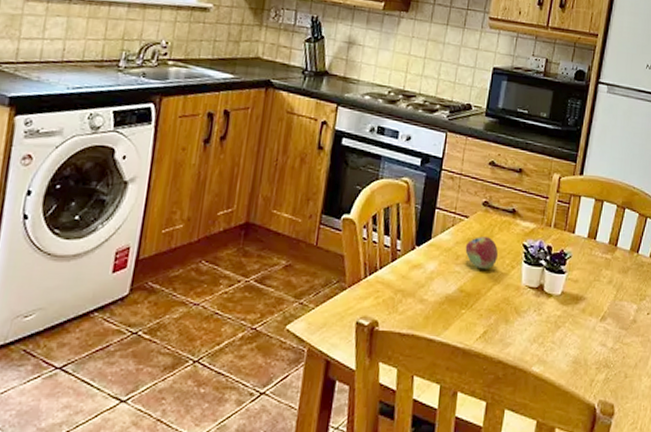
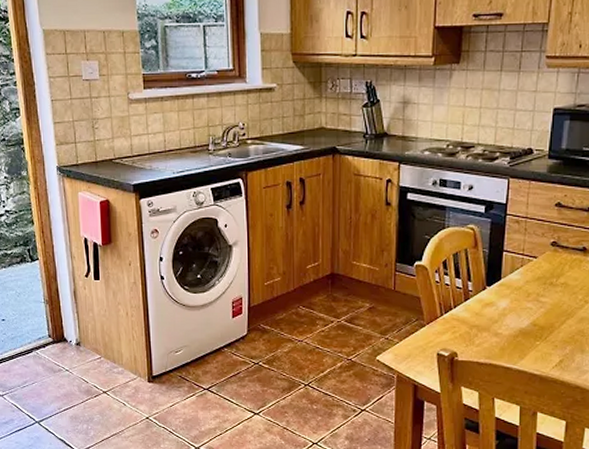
fruit: present [465,236,498,269] -> none [536,275,570,304]

